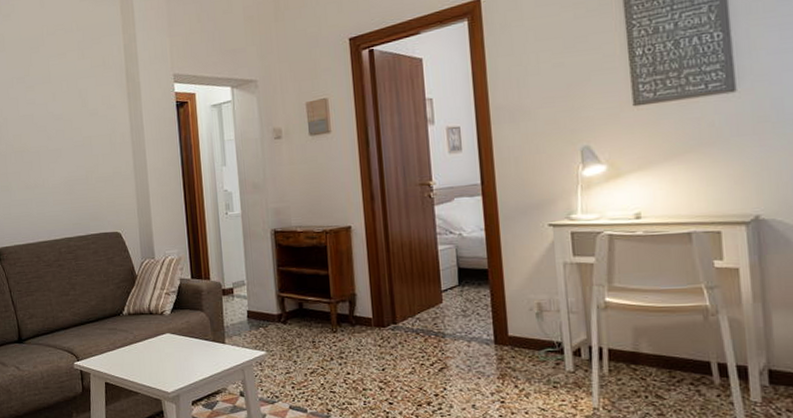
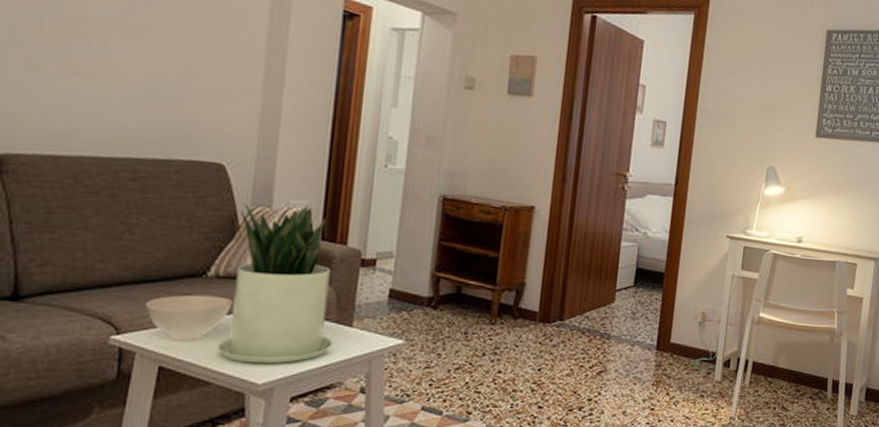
bowl: none [90,328,142,363] -> present [145,294,233,342]
planter: none [135,253,214,377] -> present [216,203,334,364]

